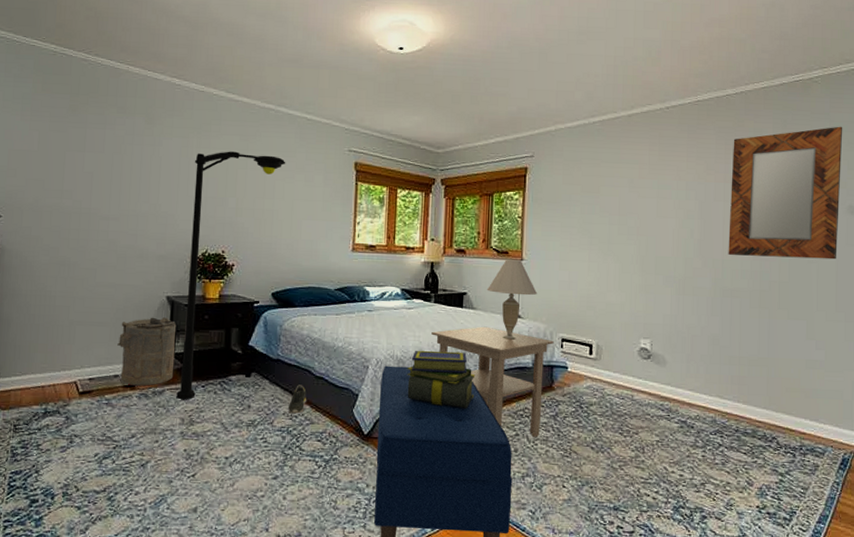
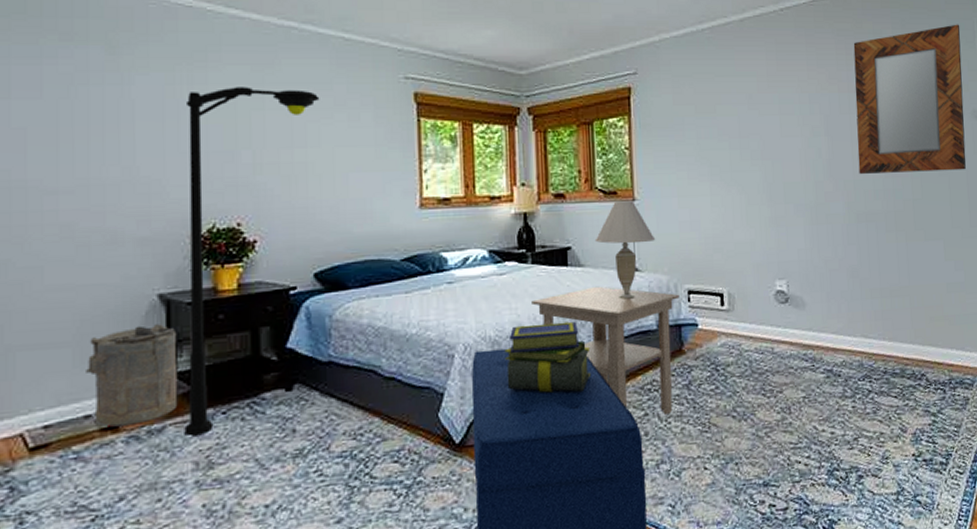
shoe: present [287,385,307,414] -> none [348,391,375,432]

